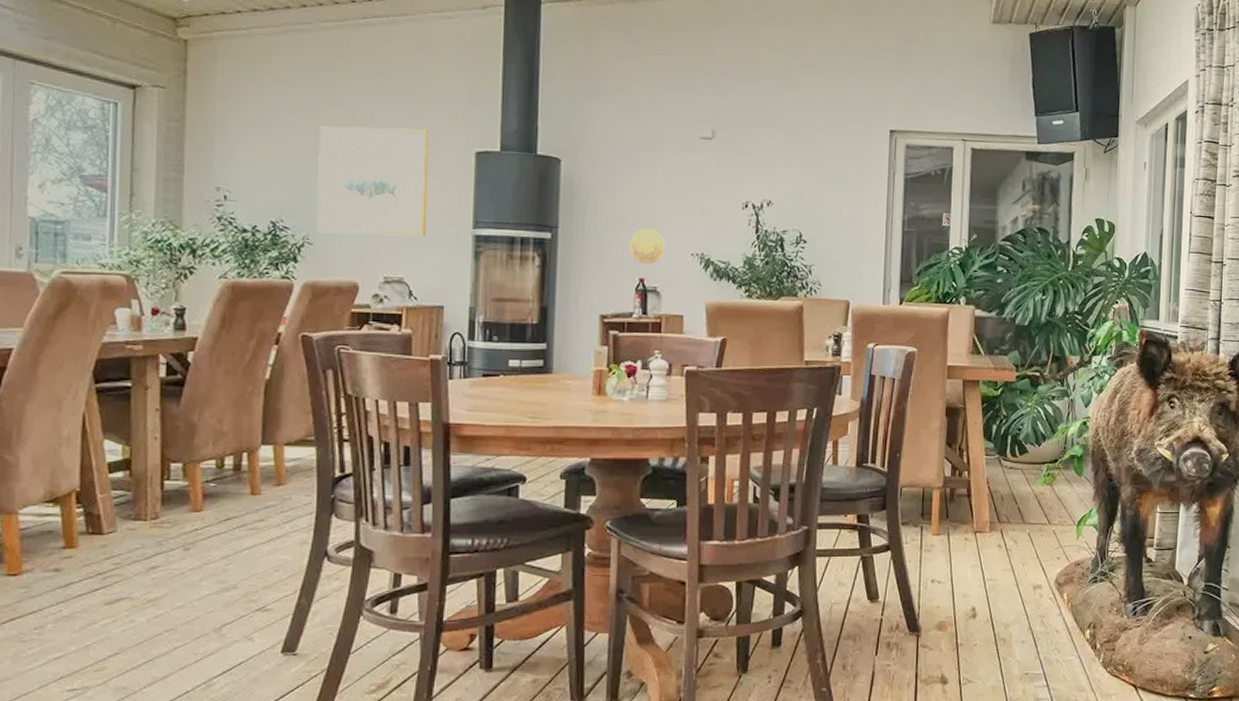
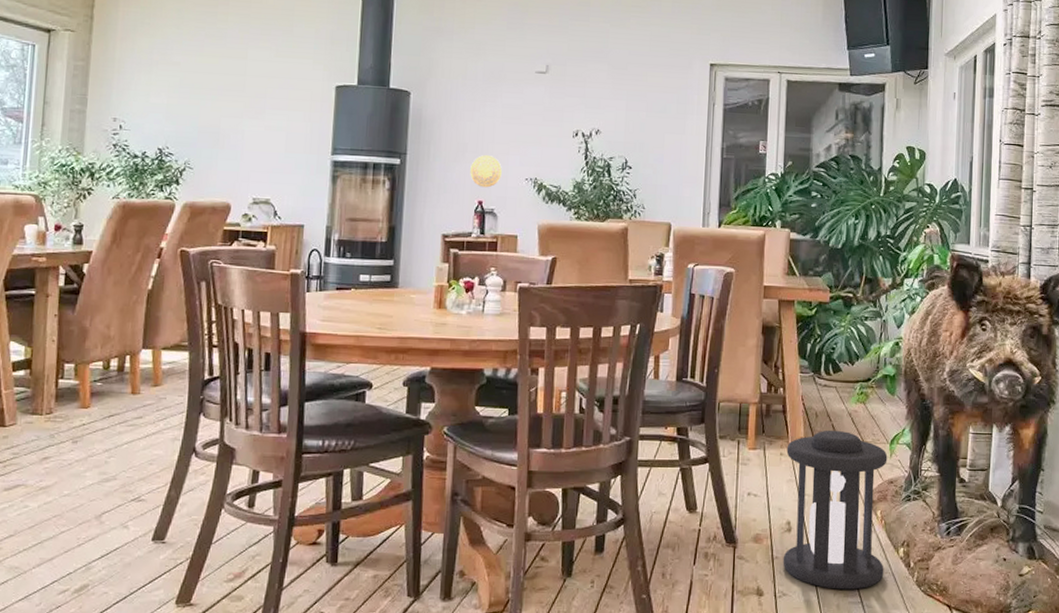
wall art: present [316,126,429,237] -> none [196,63,296,162]
lantern: none [967,513,1074,674] -> present [782,430,888,590]

